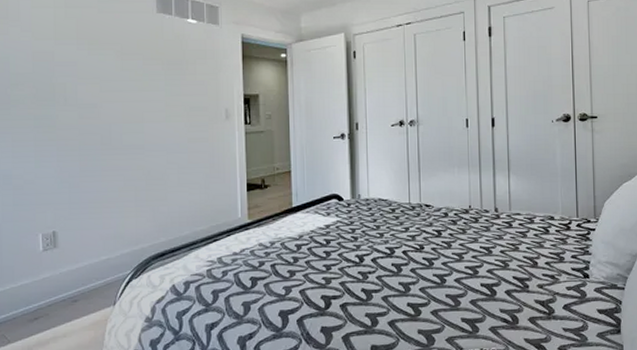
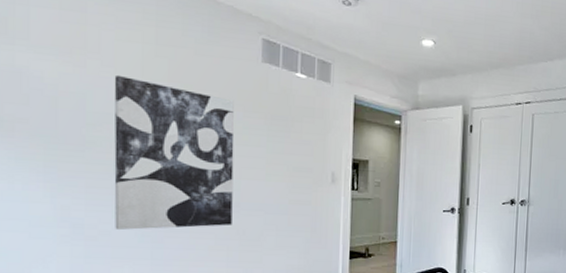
wall art: none [32,38,138,179] -> present [114,74,235,231]

